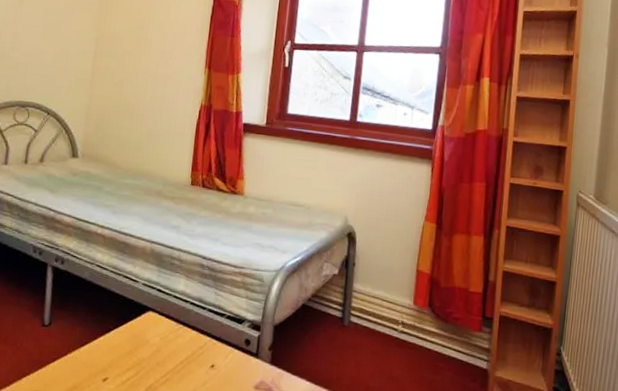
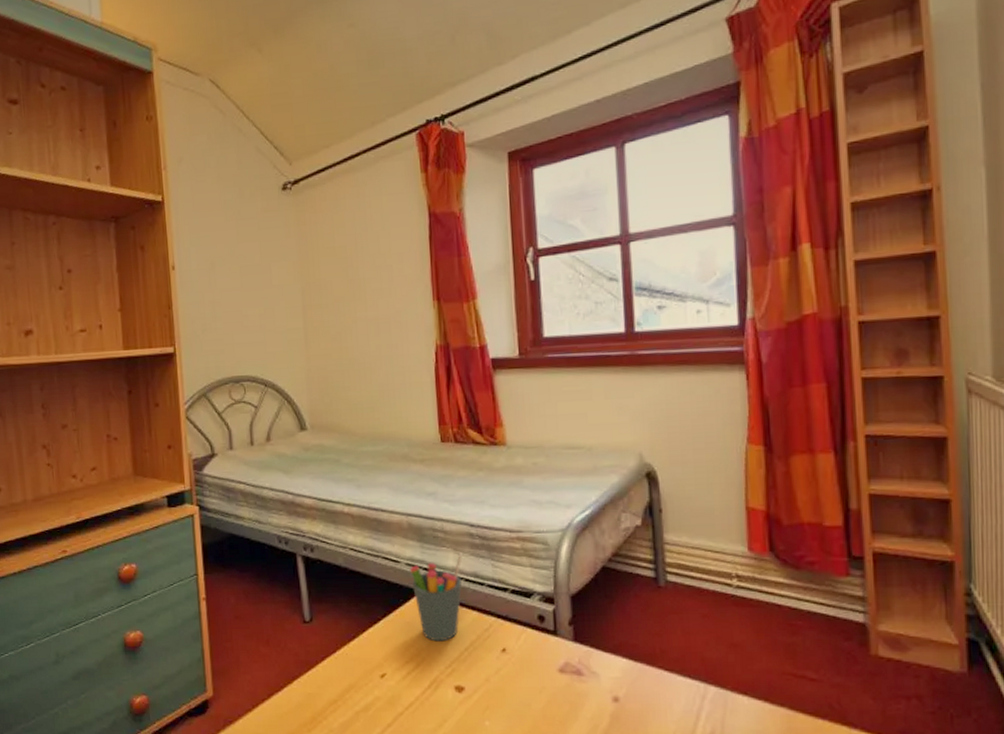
pen holder: none [145,278,192,354] -> present [410,551,463,642]

